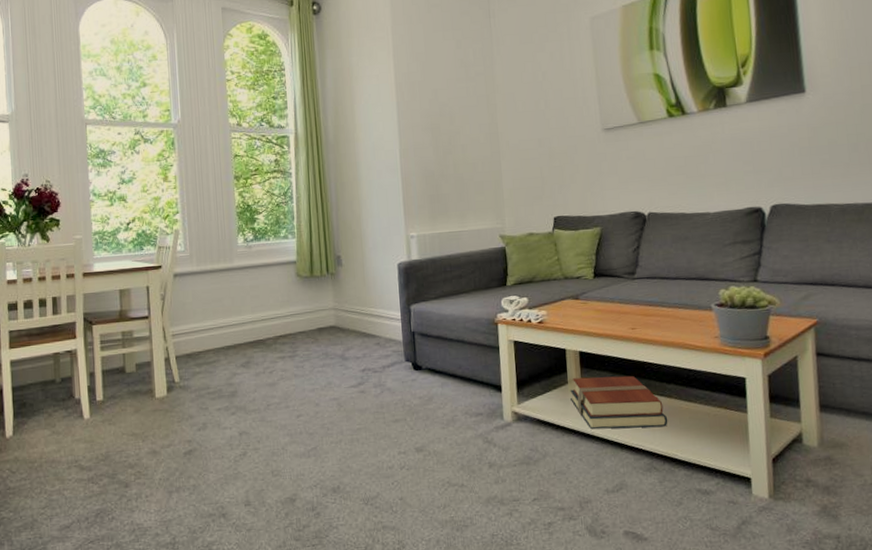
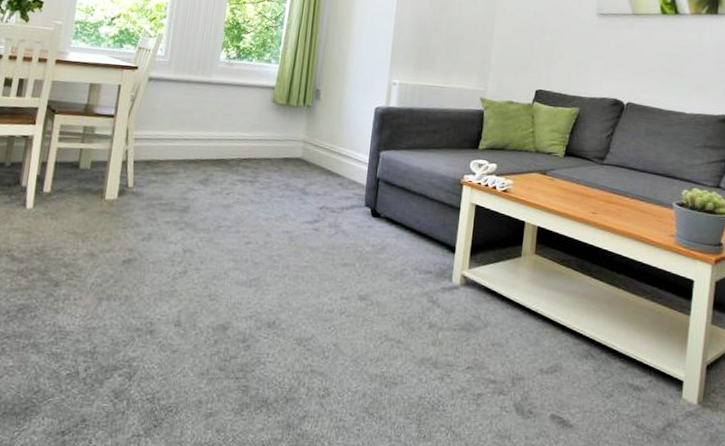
books: present [570,375,668,430] -> none [521,252,613,316]

